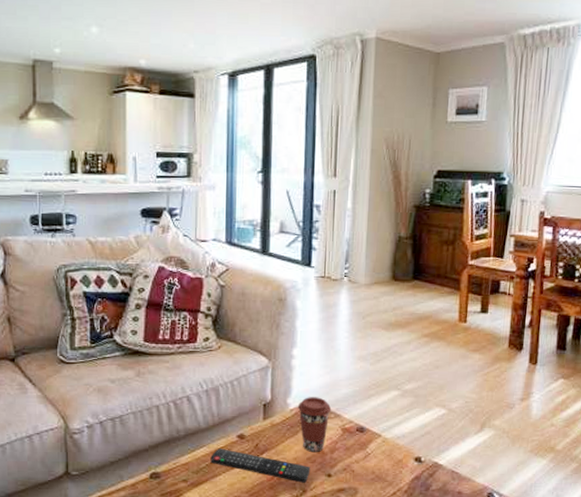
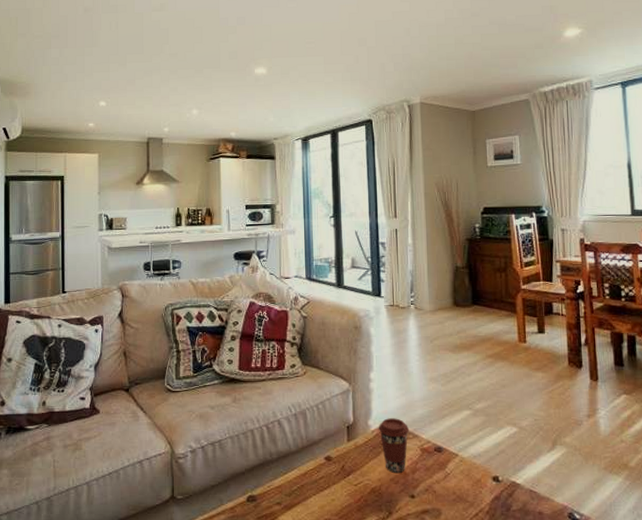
remote control: present [210,448,311,483] -> none [301,470,395,504]

